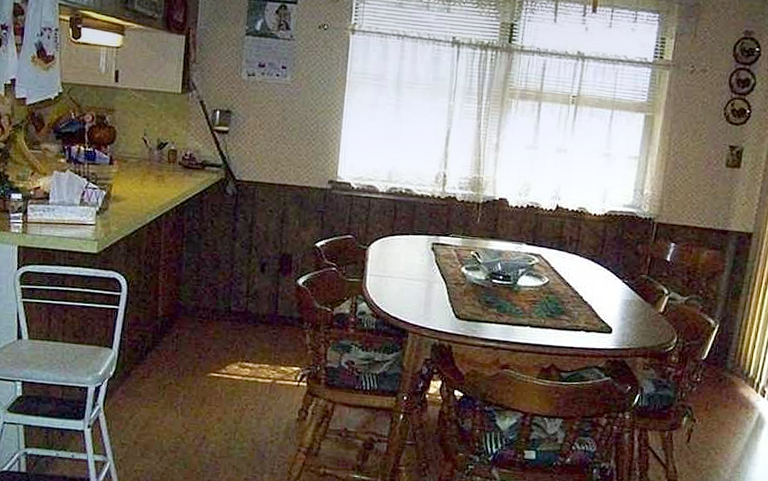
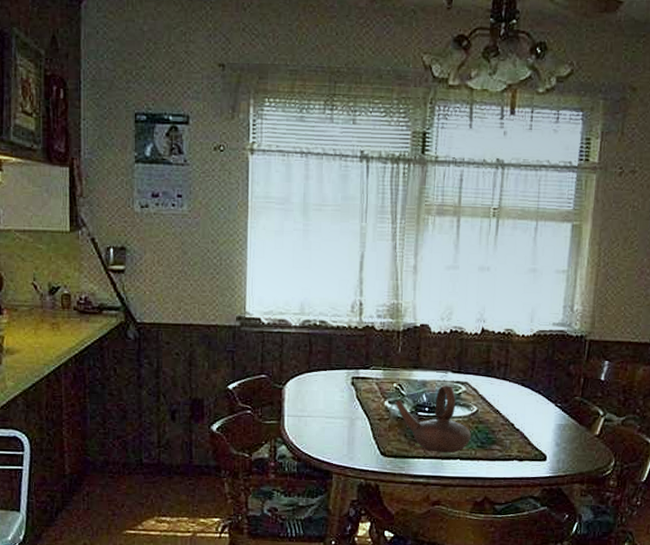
teapot: none [471,255,542,320] -> present [395,384,471,453]

